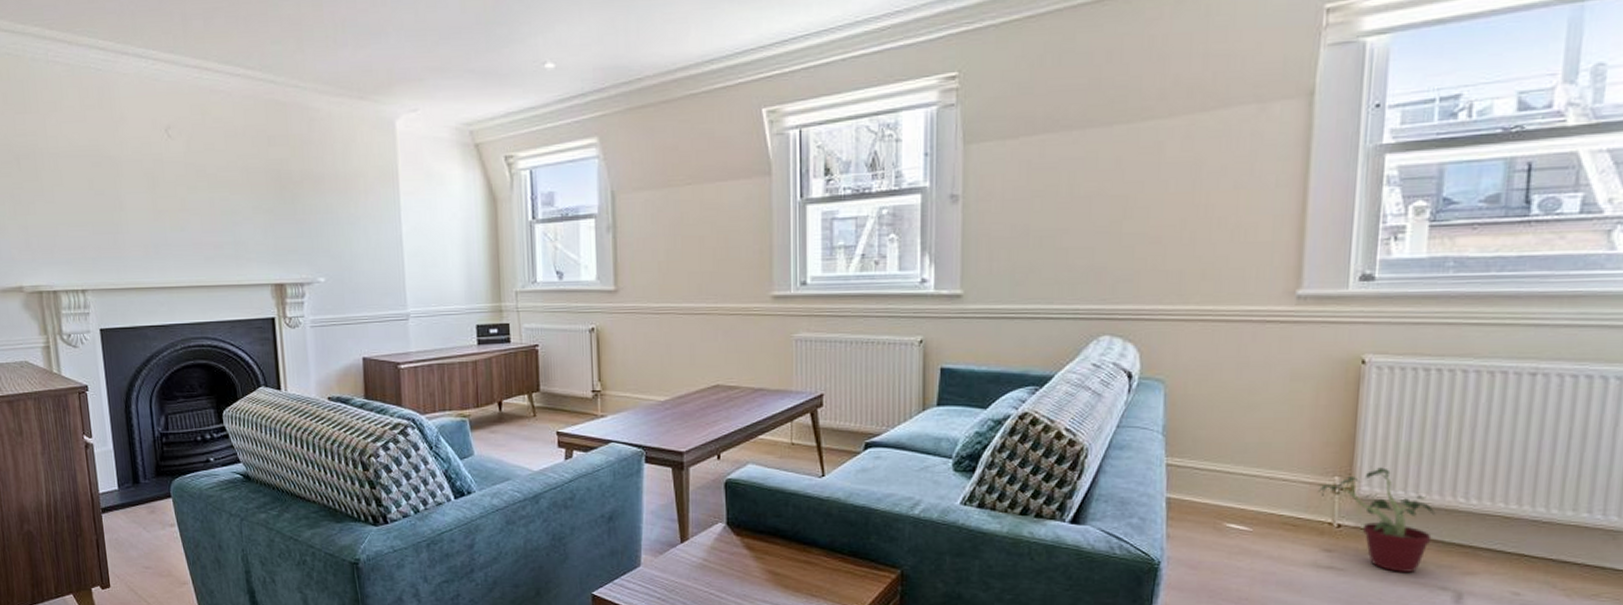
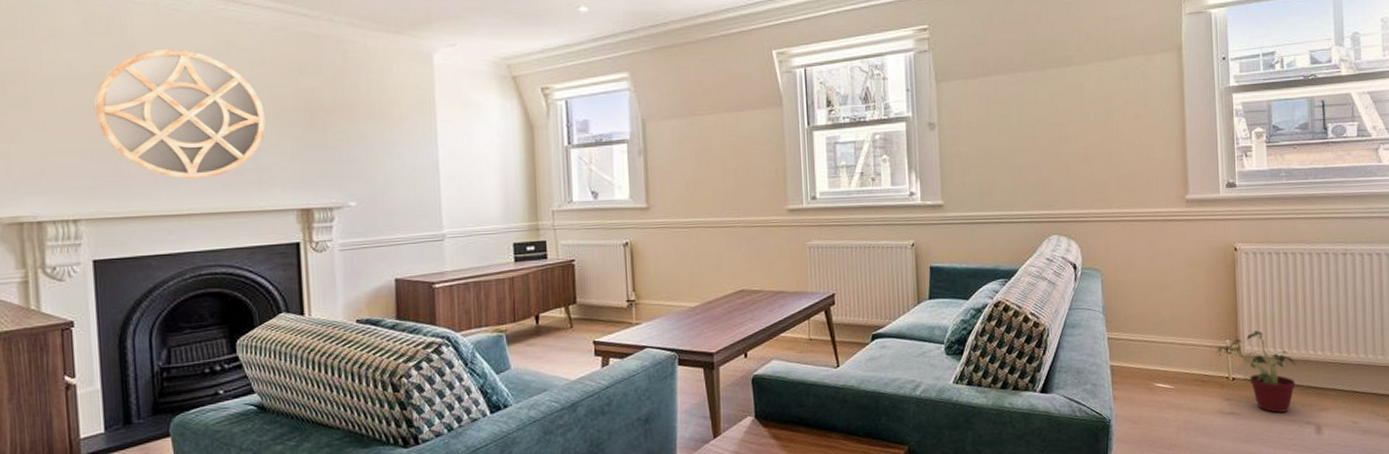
home mirror: none [91,121,241,252] -> present [93,49,266,179]

